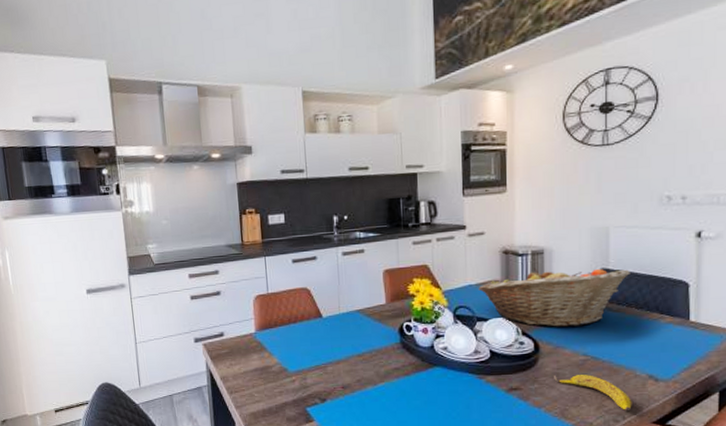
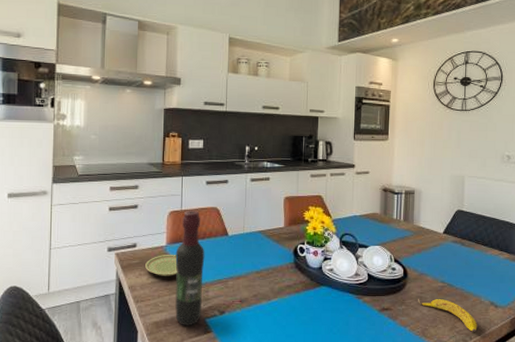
plate: none [235,342,271,365] -> present [145,255,177,276]
wine bottle: none [266,292,301,416] -> present [175,210,205,326]
fruit basket: present [478,268,630,327] -> none [361,205,479,257]

